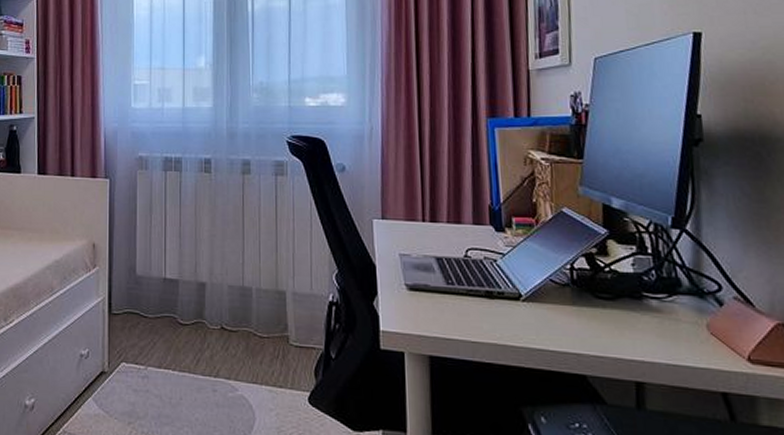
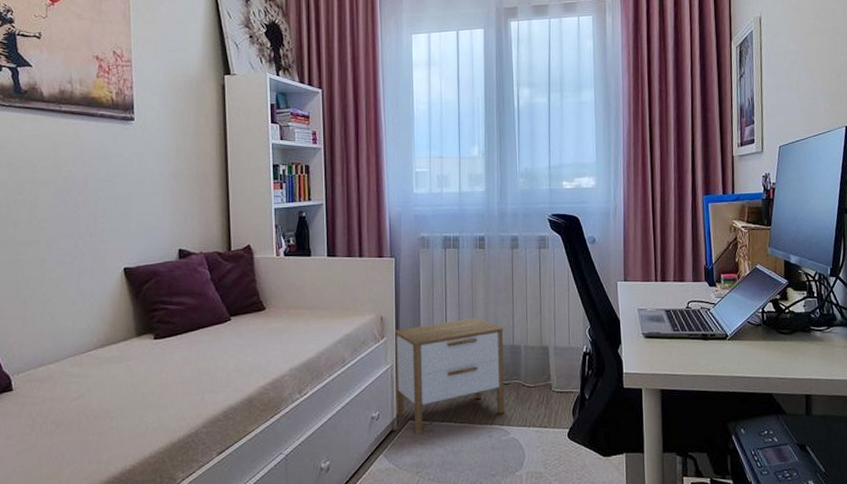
nightstand: none [107,251,232,379] -> present [394,317,505,434]

